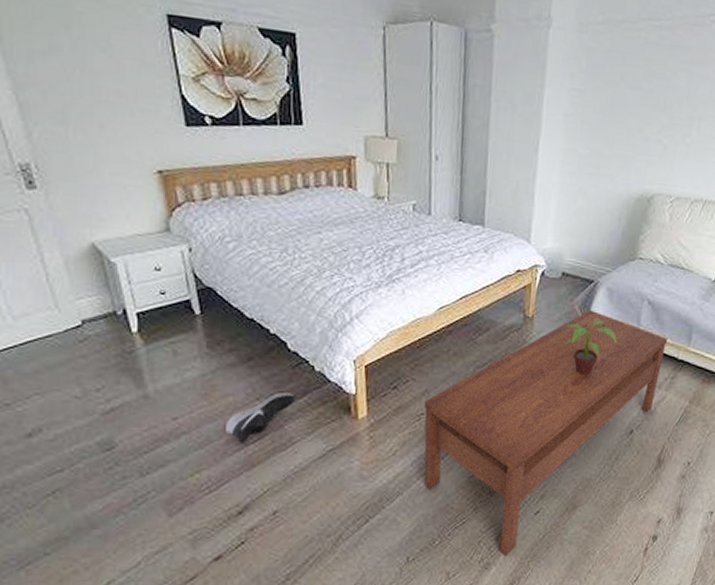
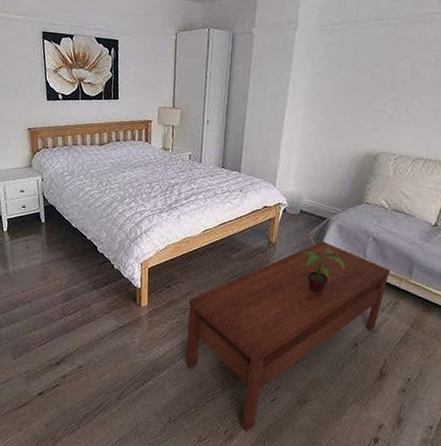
shoe: present [224,390,296,443] -> none [53,279,101,314]

